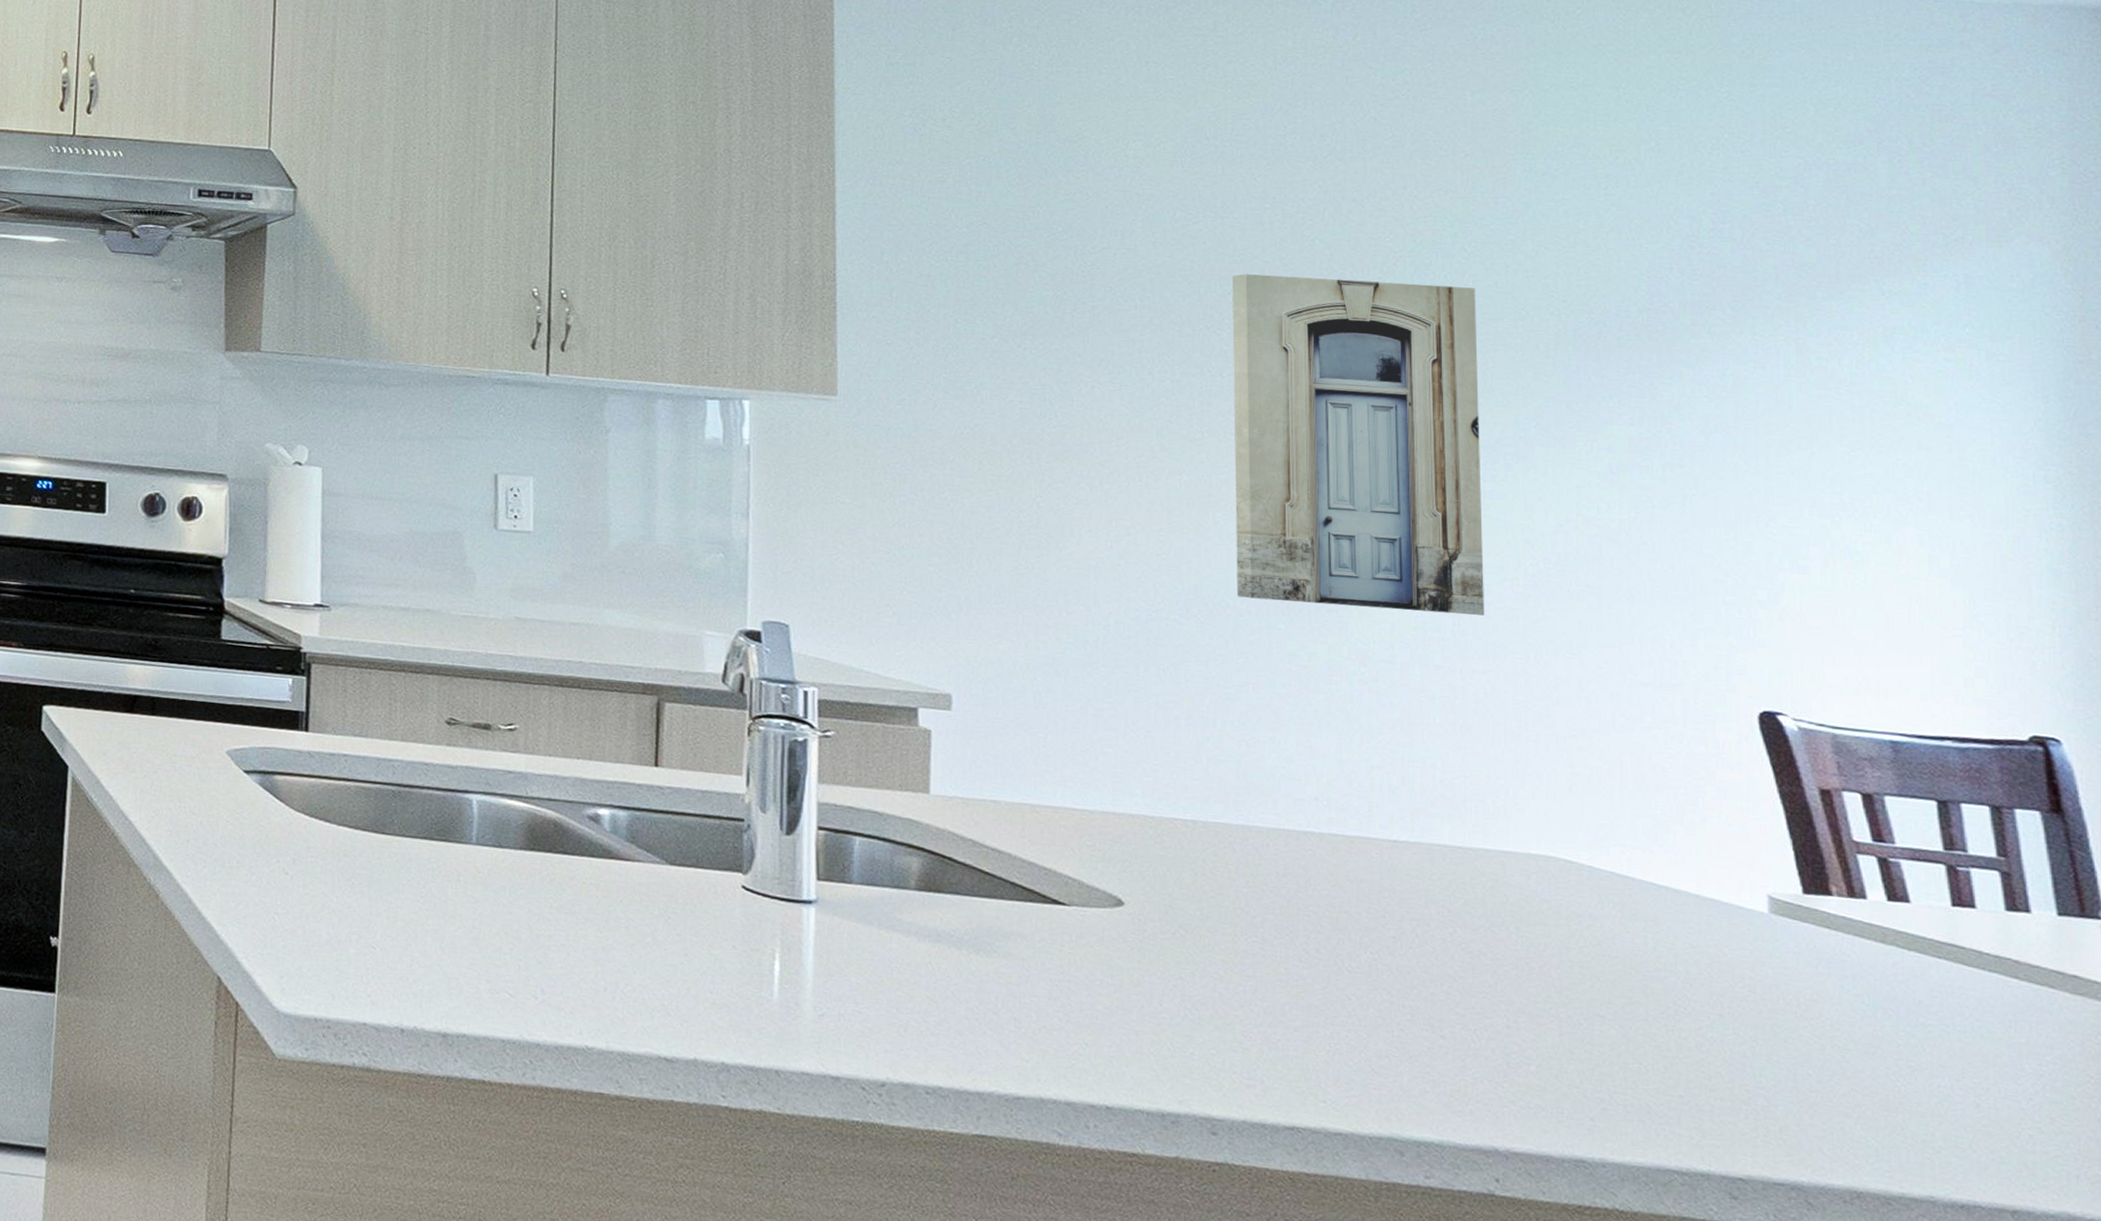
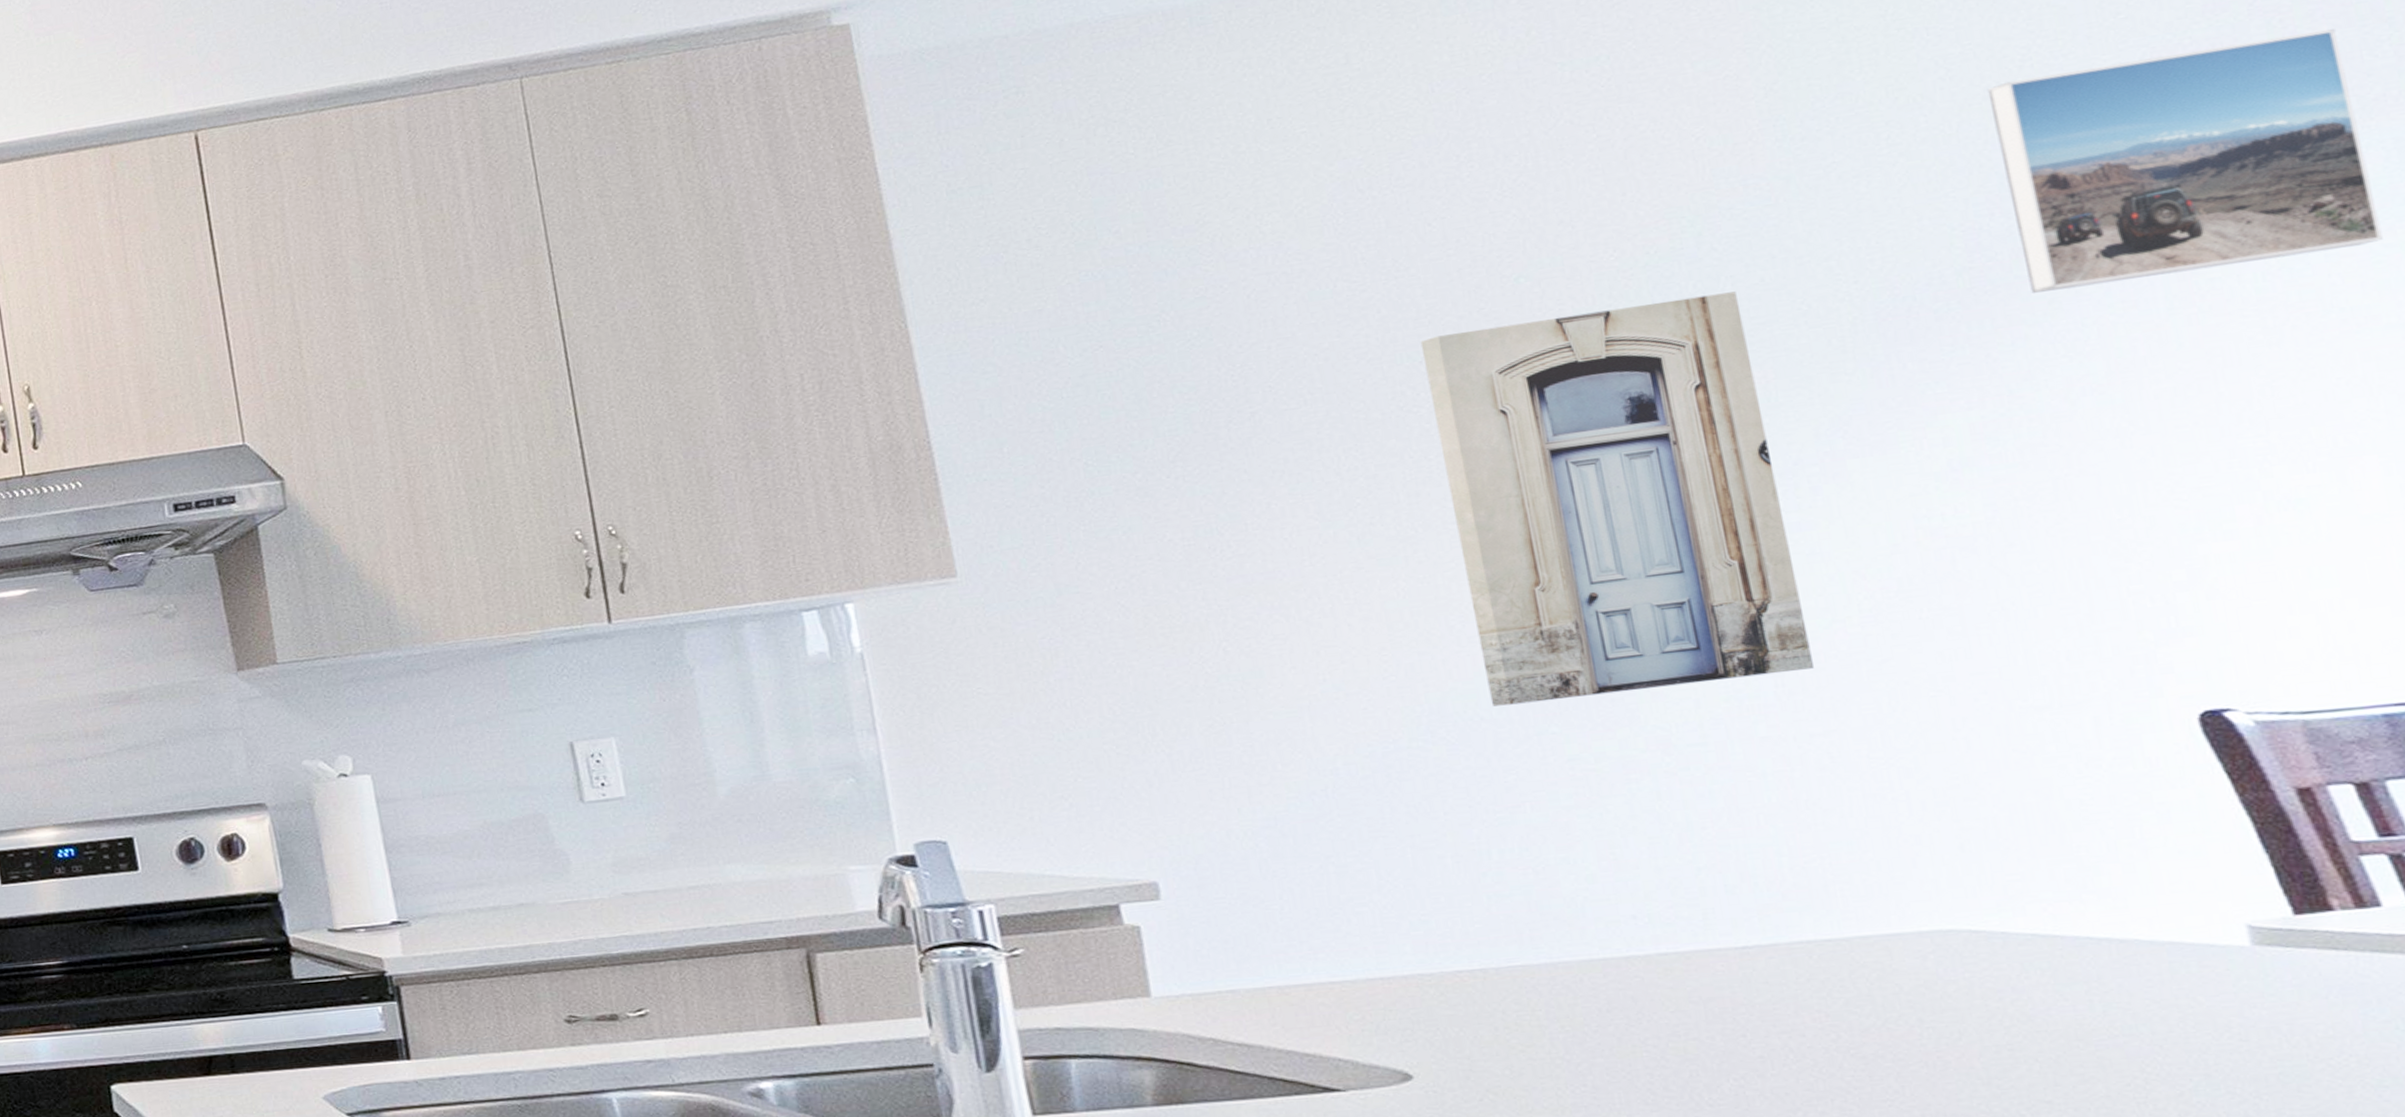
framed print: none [1683,163,1945,356] -> present [1987,29,2383,293]

